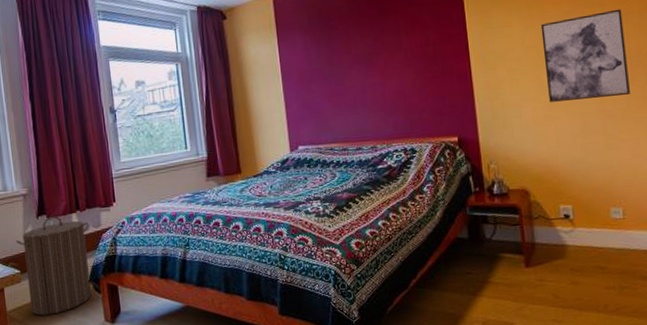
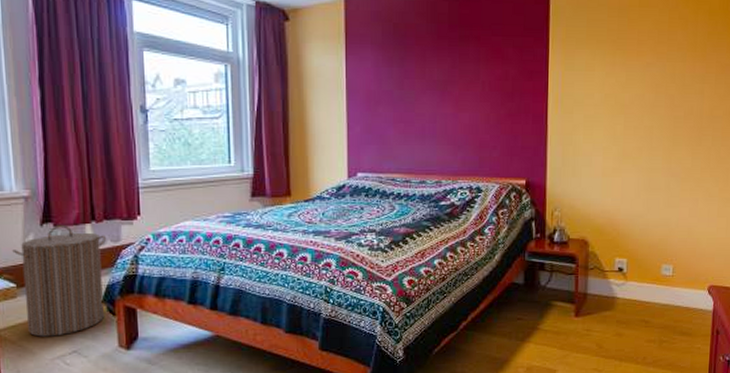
wall art: present [540,9,630,102] -> none [620,67,701,154]

